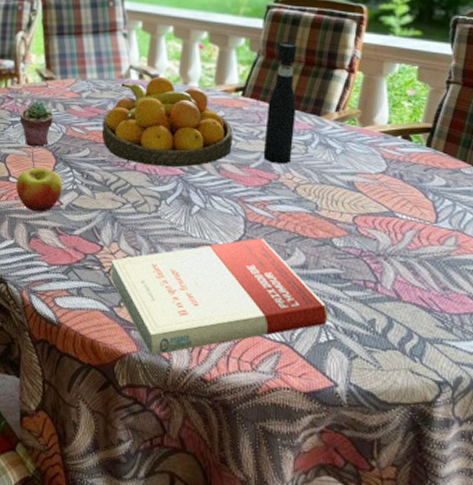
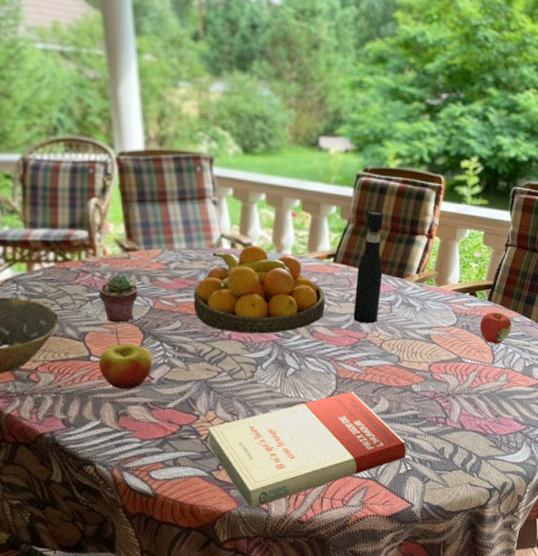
apple: none [416,160,460,199] -> present [479,312,512,344]

